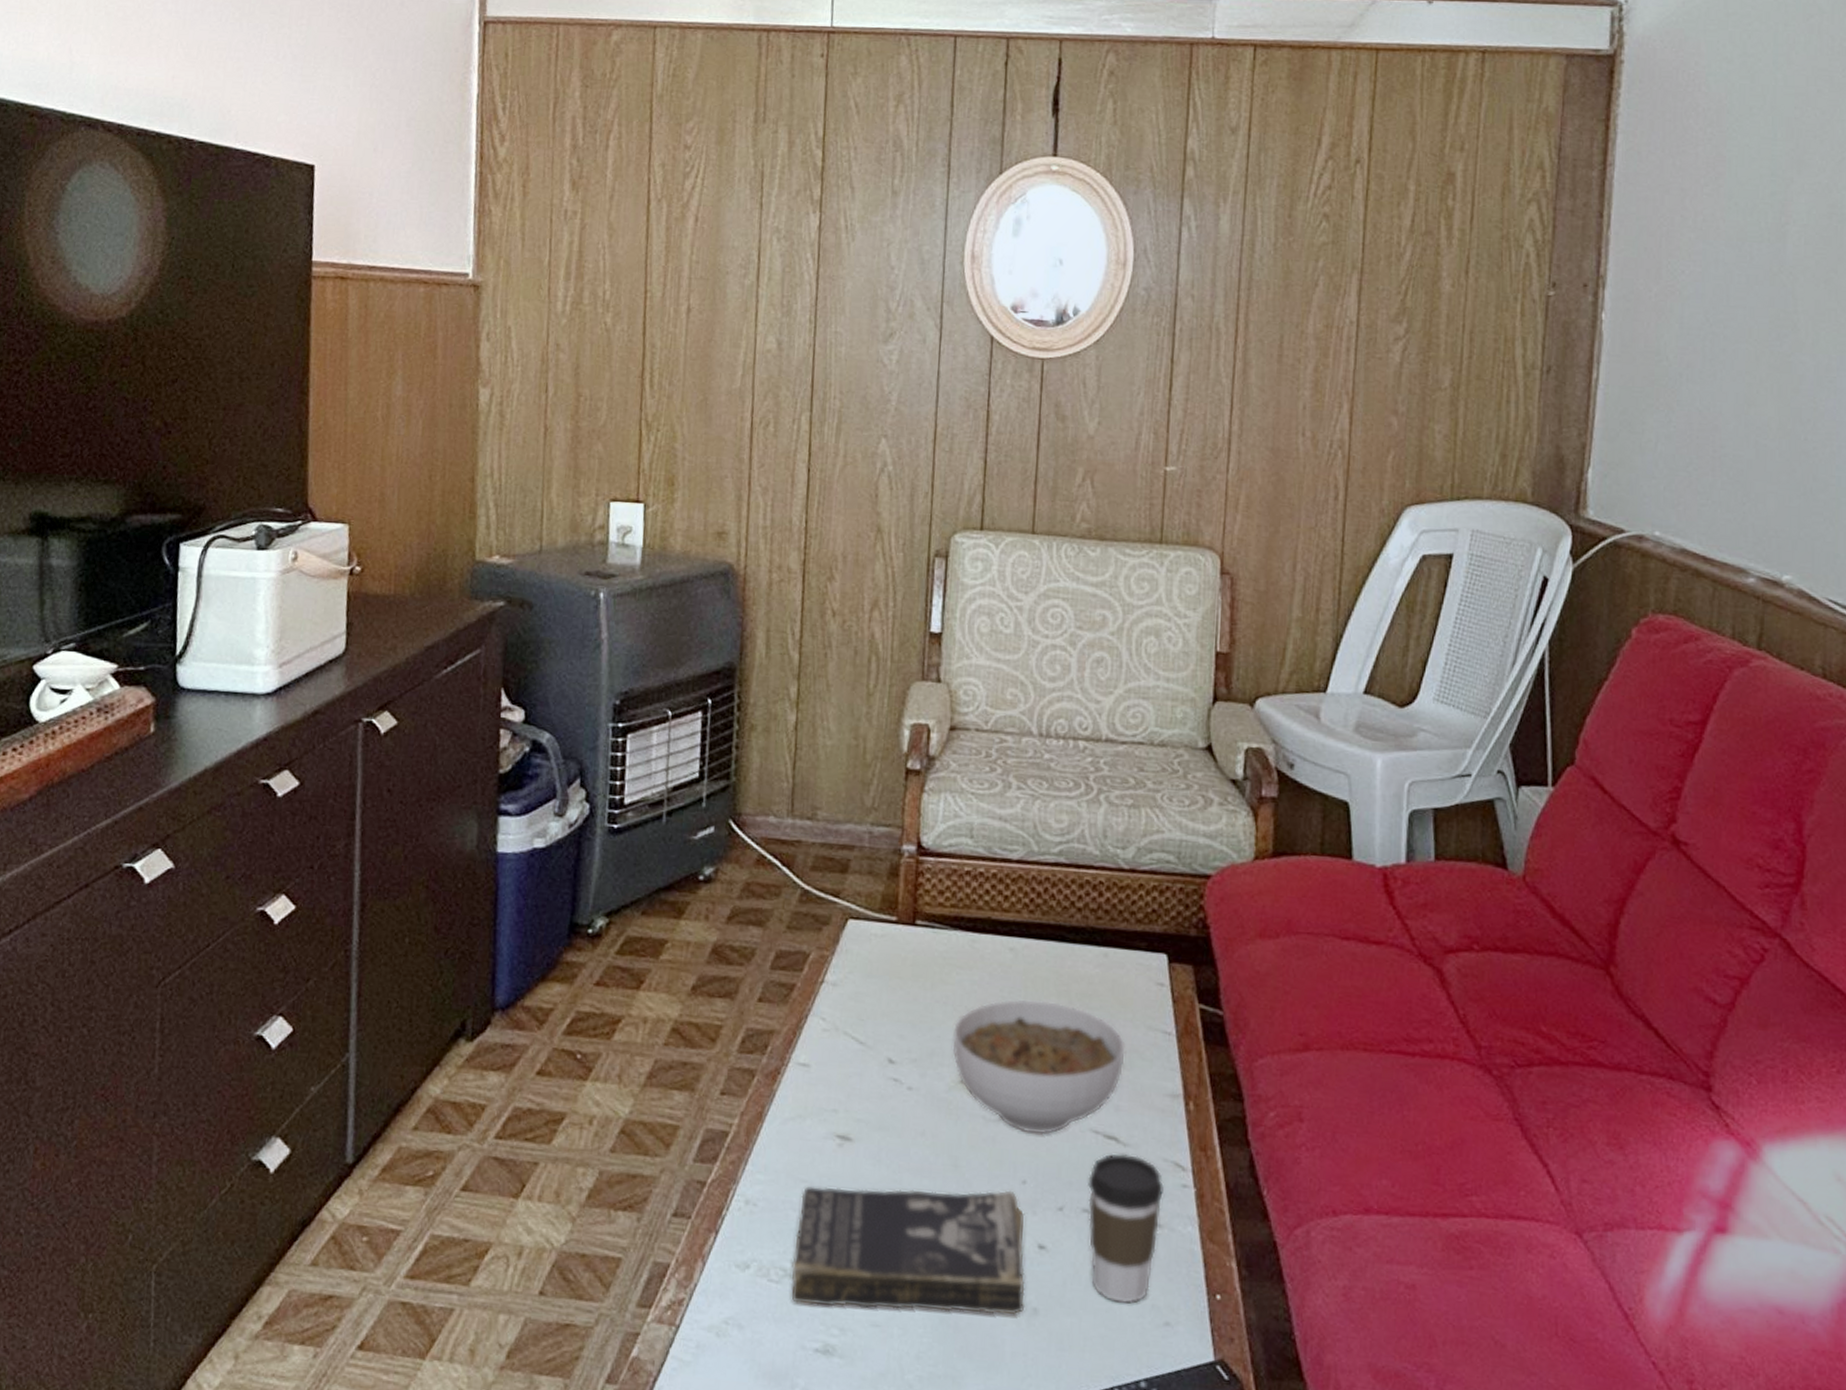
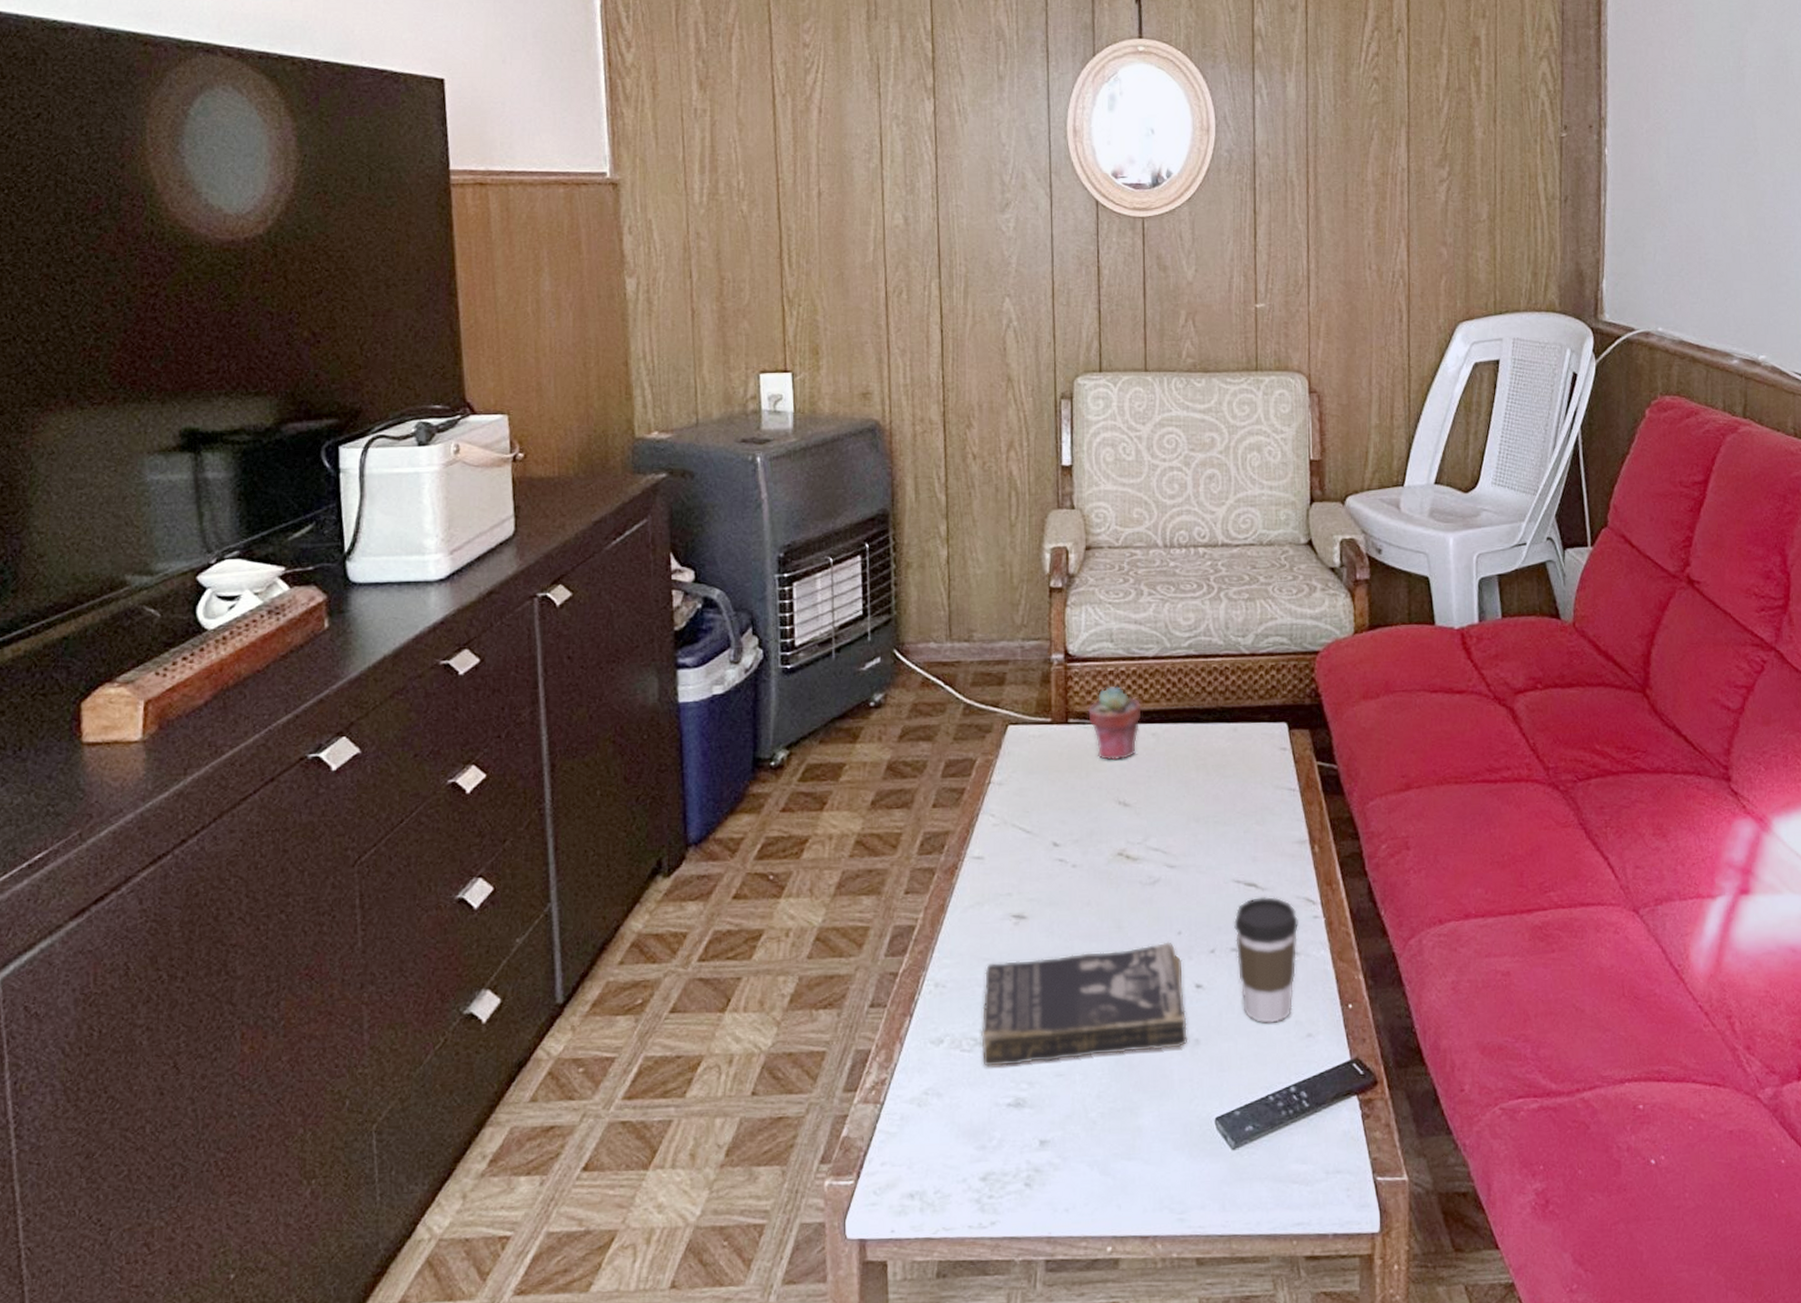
potted succulent: none [938,887,1000,974] -> present [1087,685,1142,760]
bowl: present [952,999,1126,1135] -> none [1109,775,1257,891]

